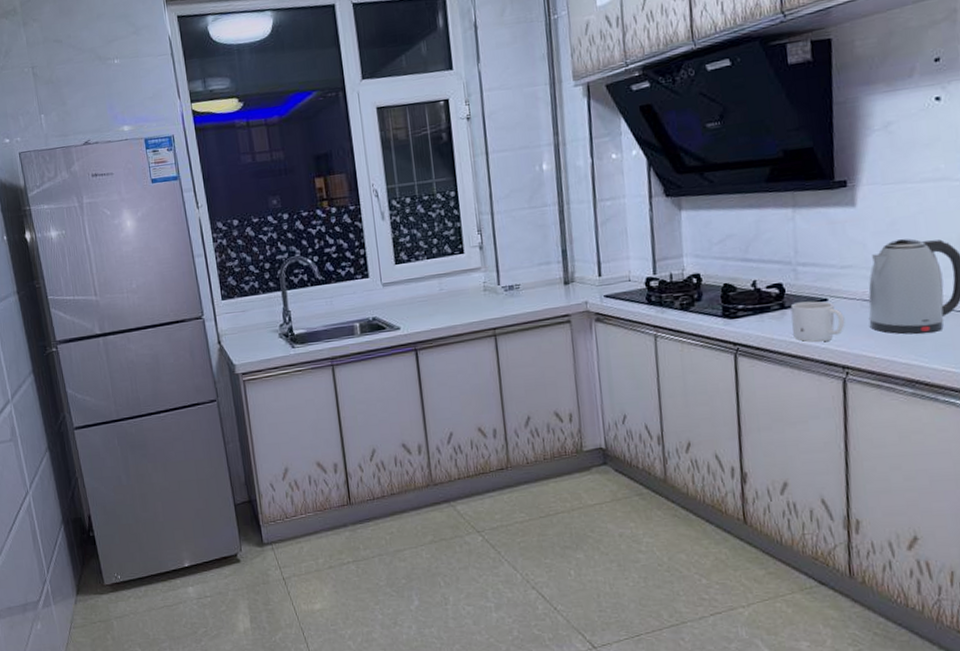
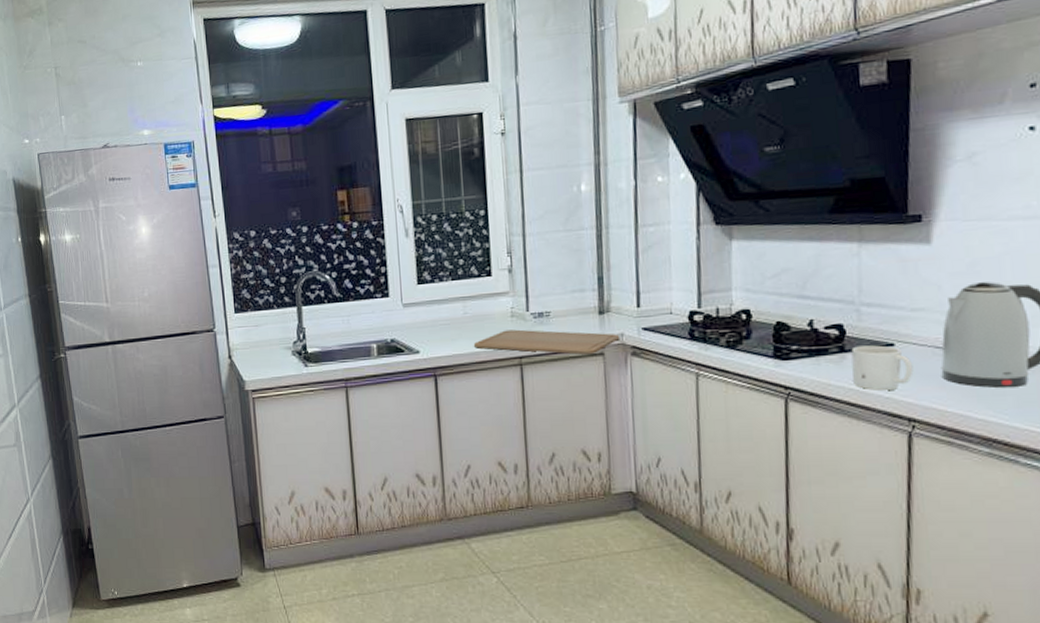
chopping board: none [451,302,585,324] -> present [474,329,620,355]

